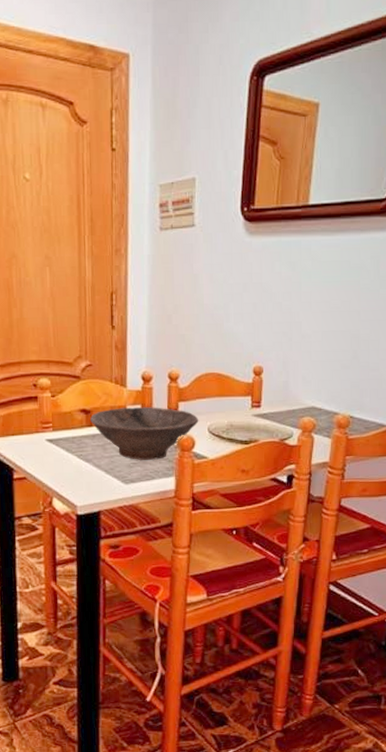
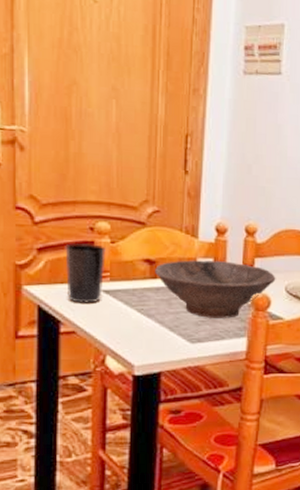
cup: none [14,398,48,452] -> present [65,243,106,303]

